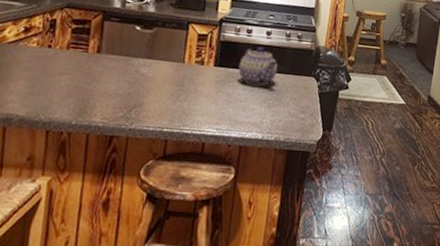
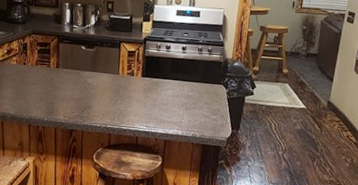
teapot: present [238,46,278,87] -> none [160,59,193,93]

